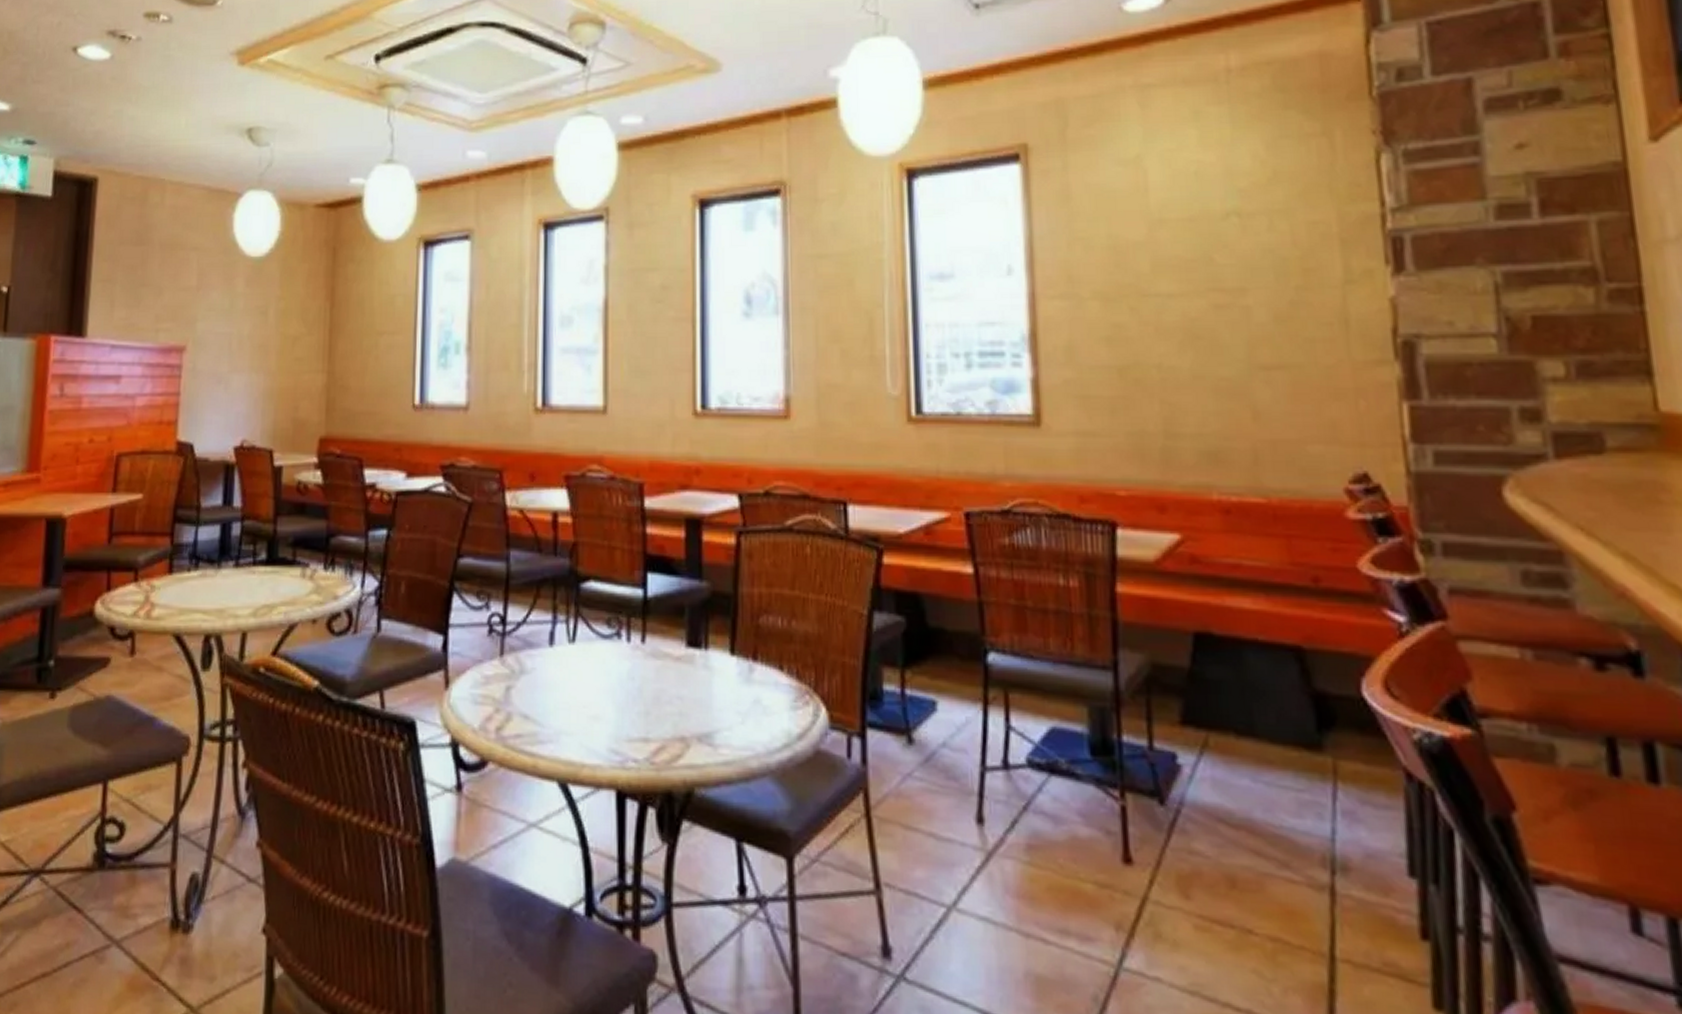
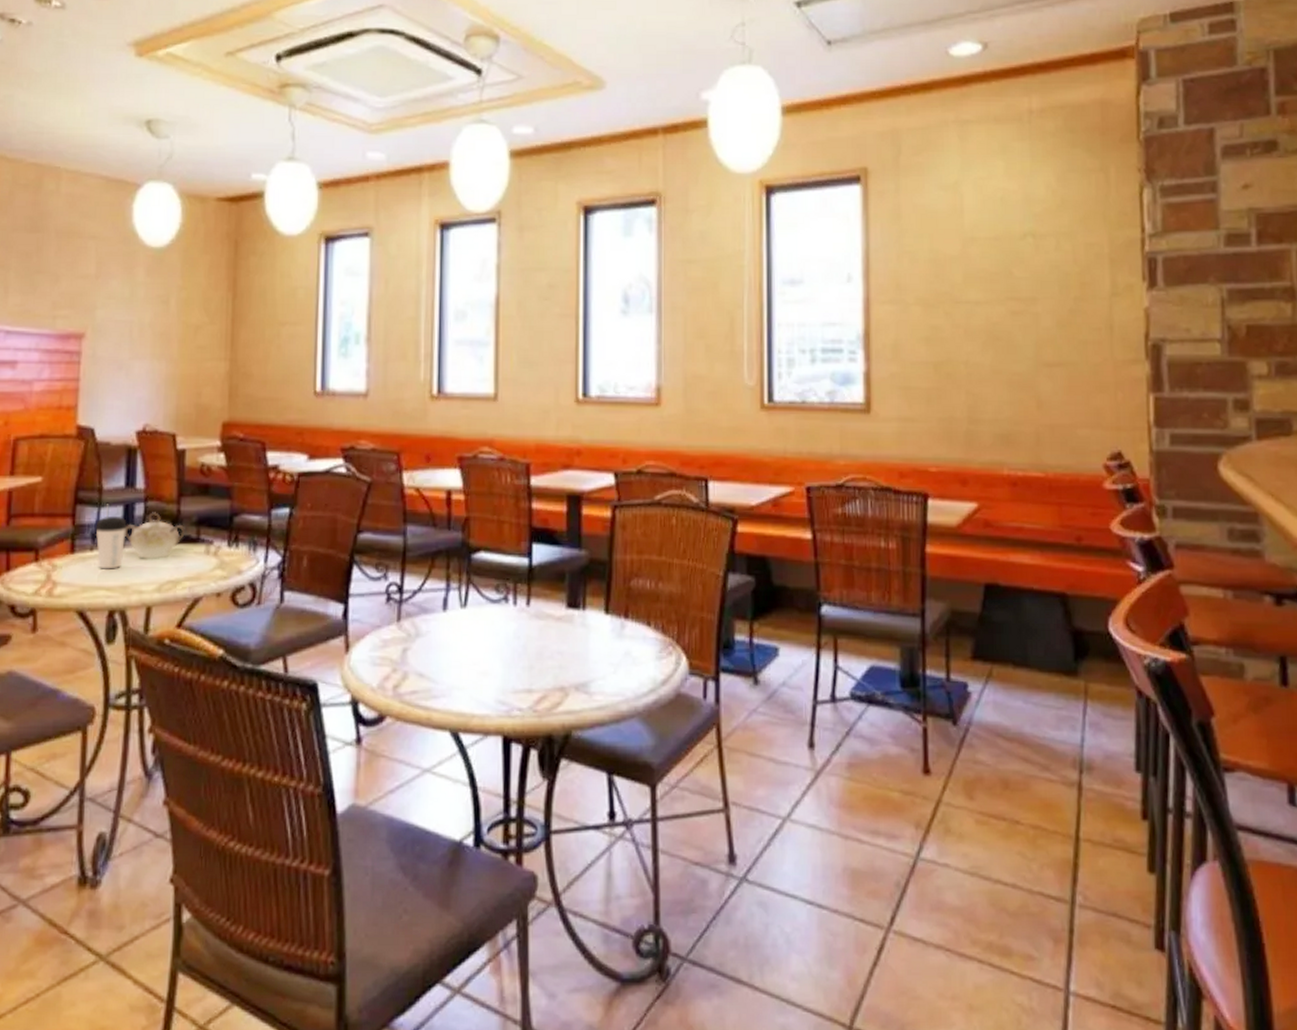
beverage cup: none [193,523,224,592] -> present [95,504,127,569]
sugar bowl: none [221,532,282,583] -> present [124,512,186,560]

